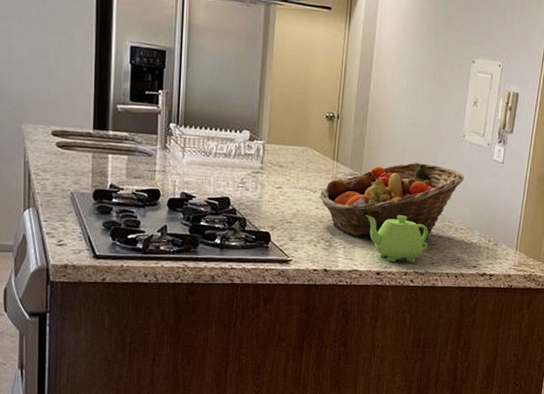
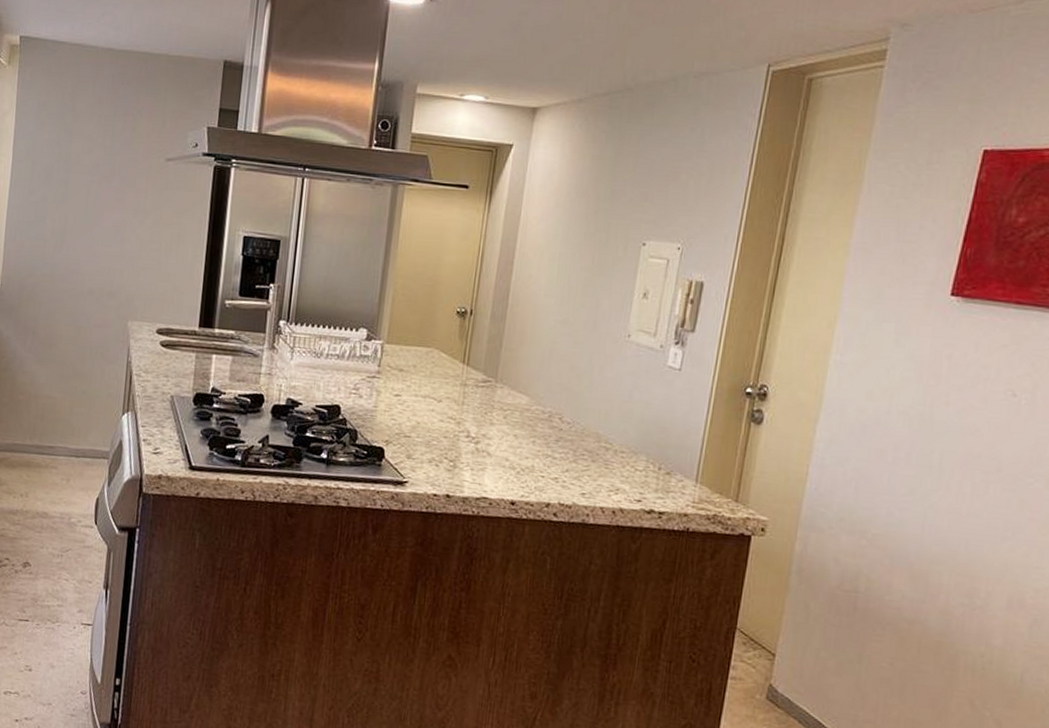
fruit basket: present [319,162,465,238] -> none [444,367,629,461]
teapot: present [365,214,428,263] -> none [499,430,579,493]

